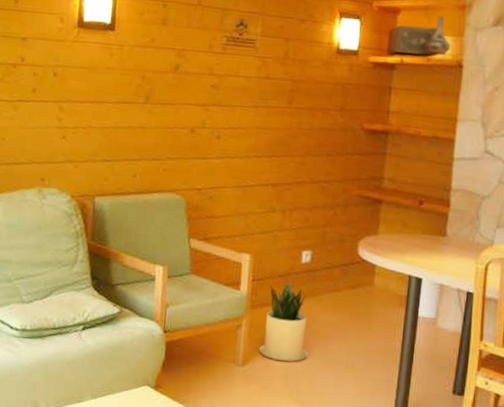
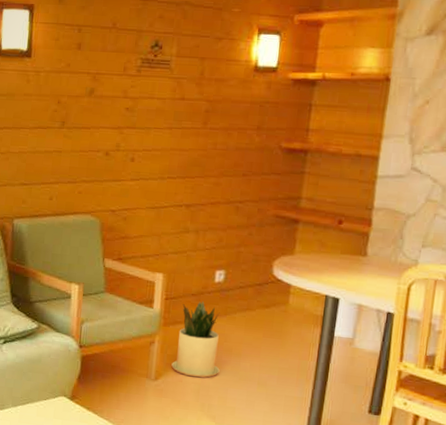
decorative box: present [386,25,439,59] -> none [307,39,364,73]
decorative vase: present [425,16,451,56] -> none [349,27,378,69]

